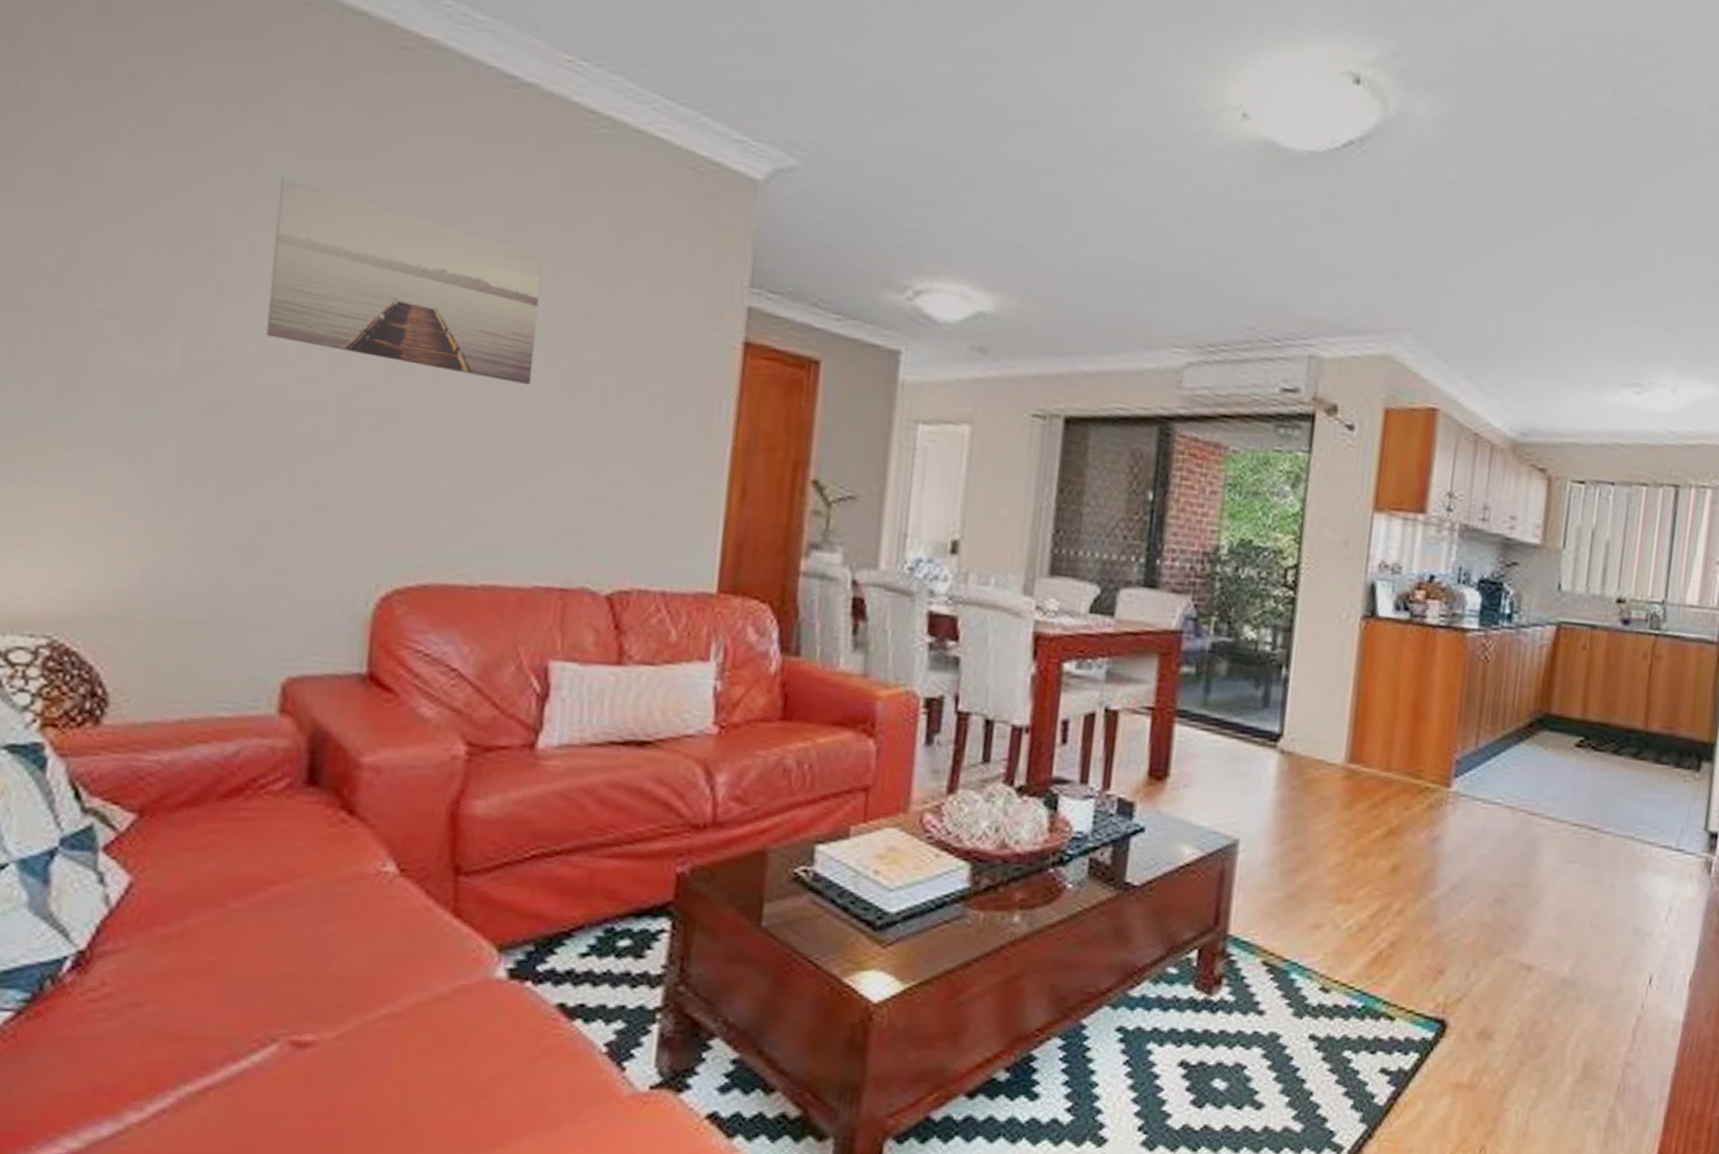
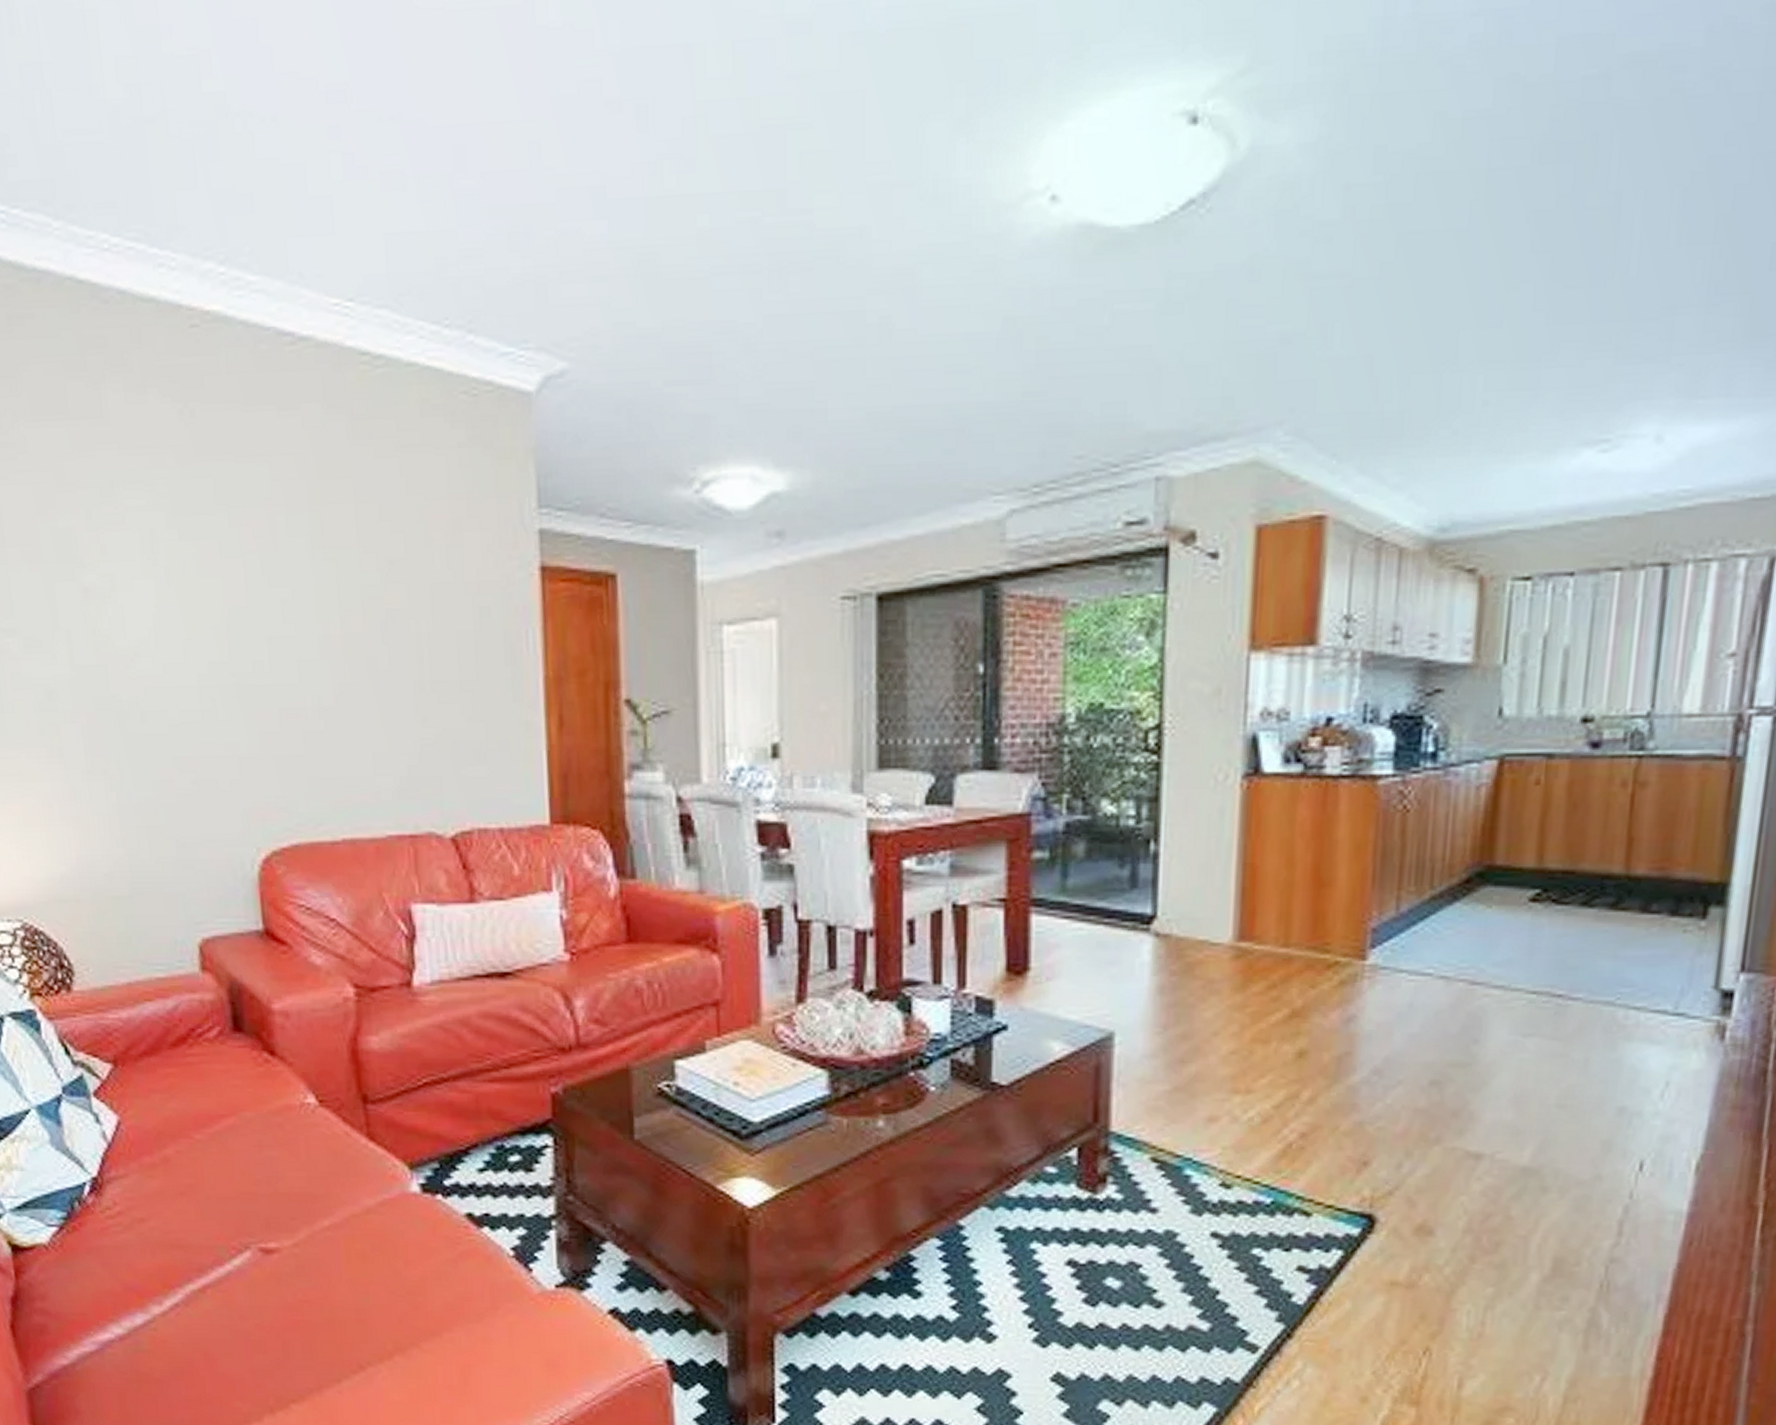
wall art: present [266,178,543,386] -> none [114,478,354,643]

